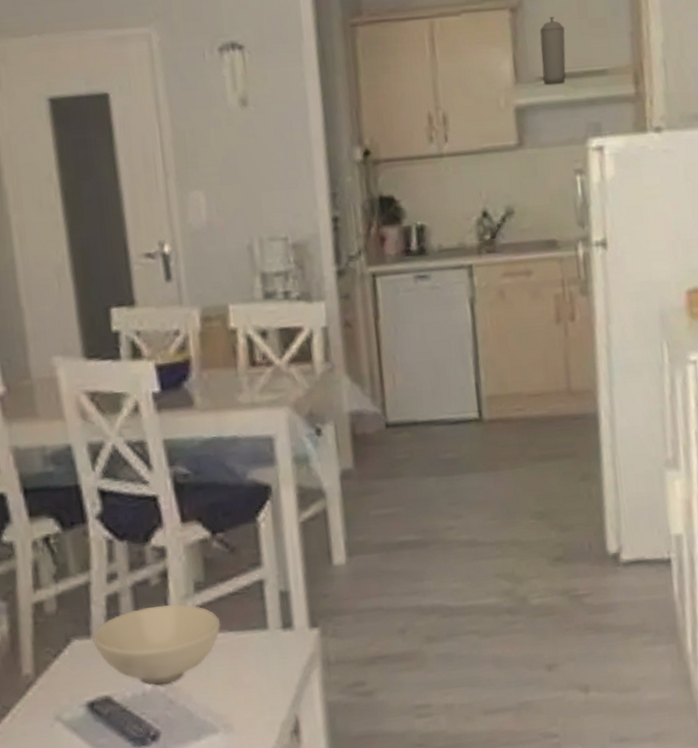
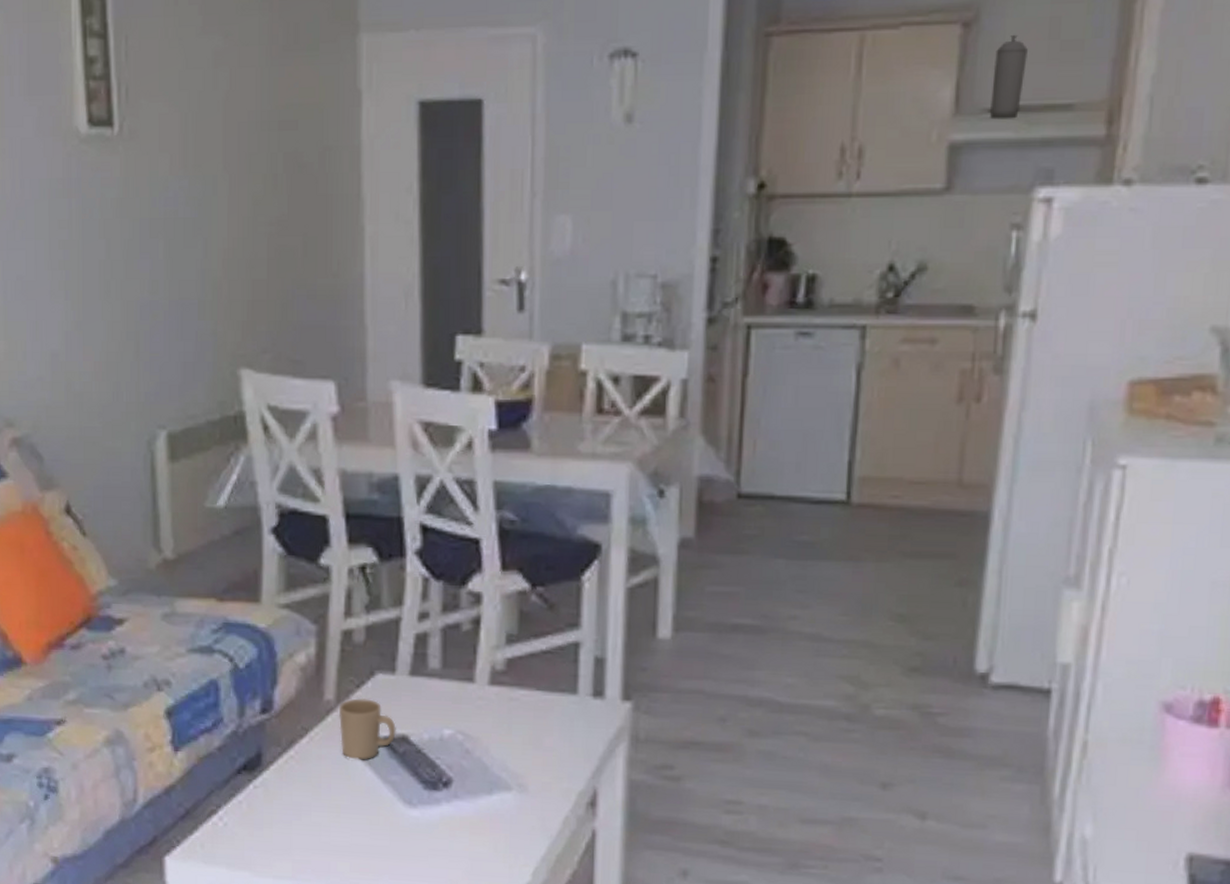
mug: none [39,667,100,730] -> present [339,698,397,760]
decorative bowl: present [92,604,221,686] -> none [397,651,529,733]

